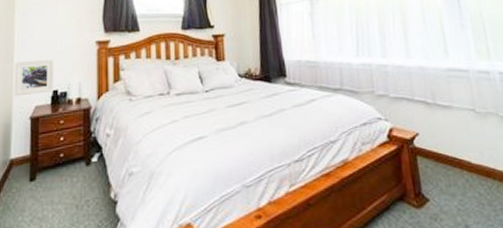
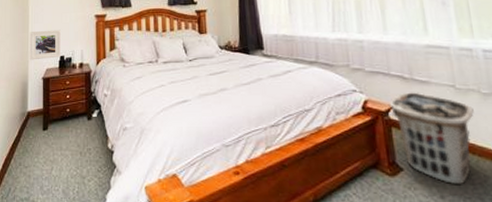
clothes hamper: none [413,117,493,213] -> present [389,92,474,185]

